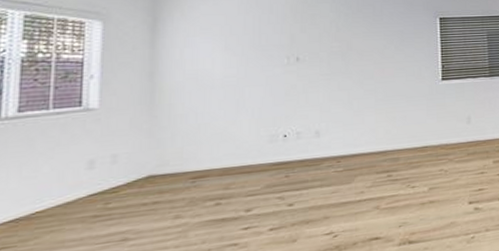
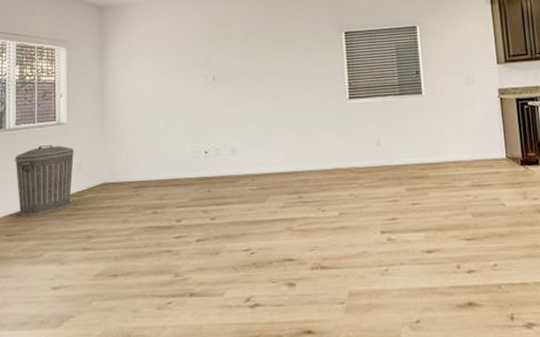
trash can: none [13,135,109,224] -> present [15,145,75,217]

